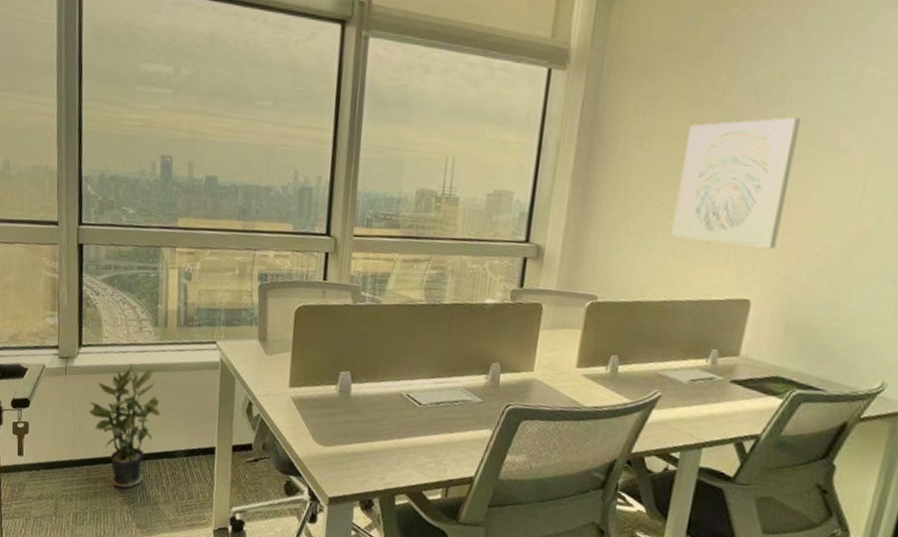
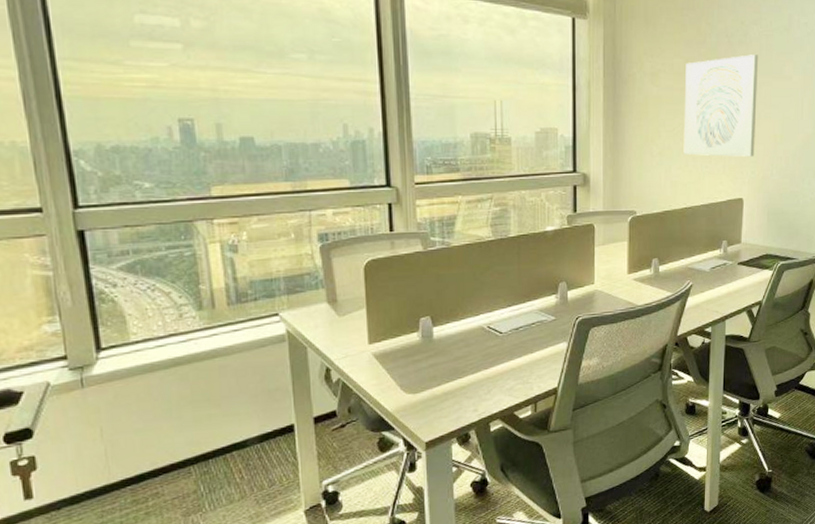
potted plant: present [88,363,161,489] -> none [121,356,221,500]

